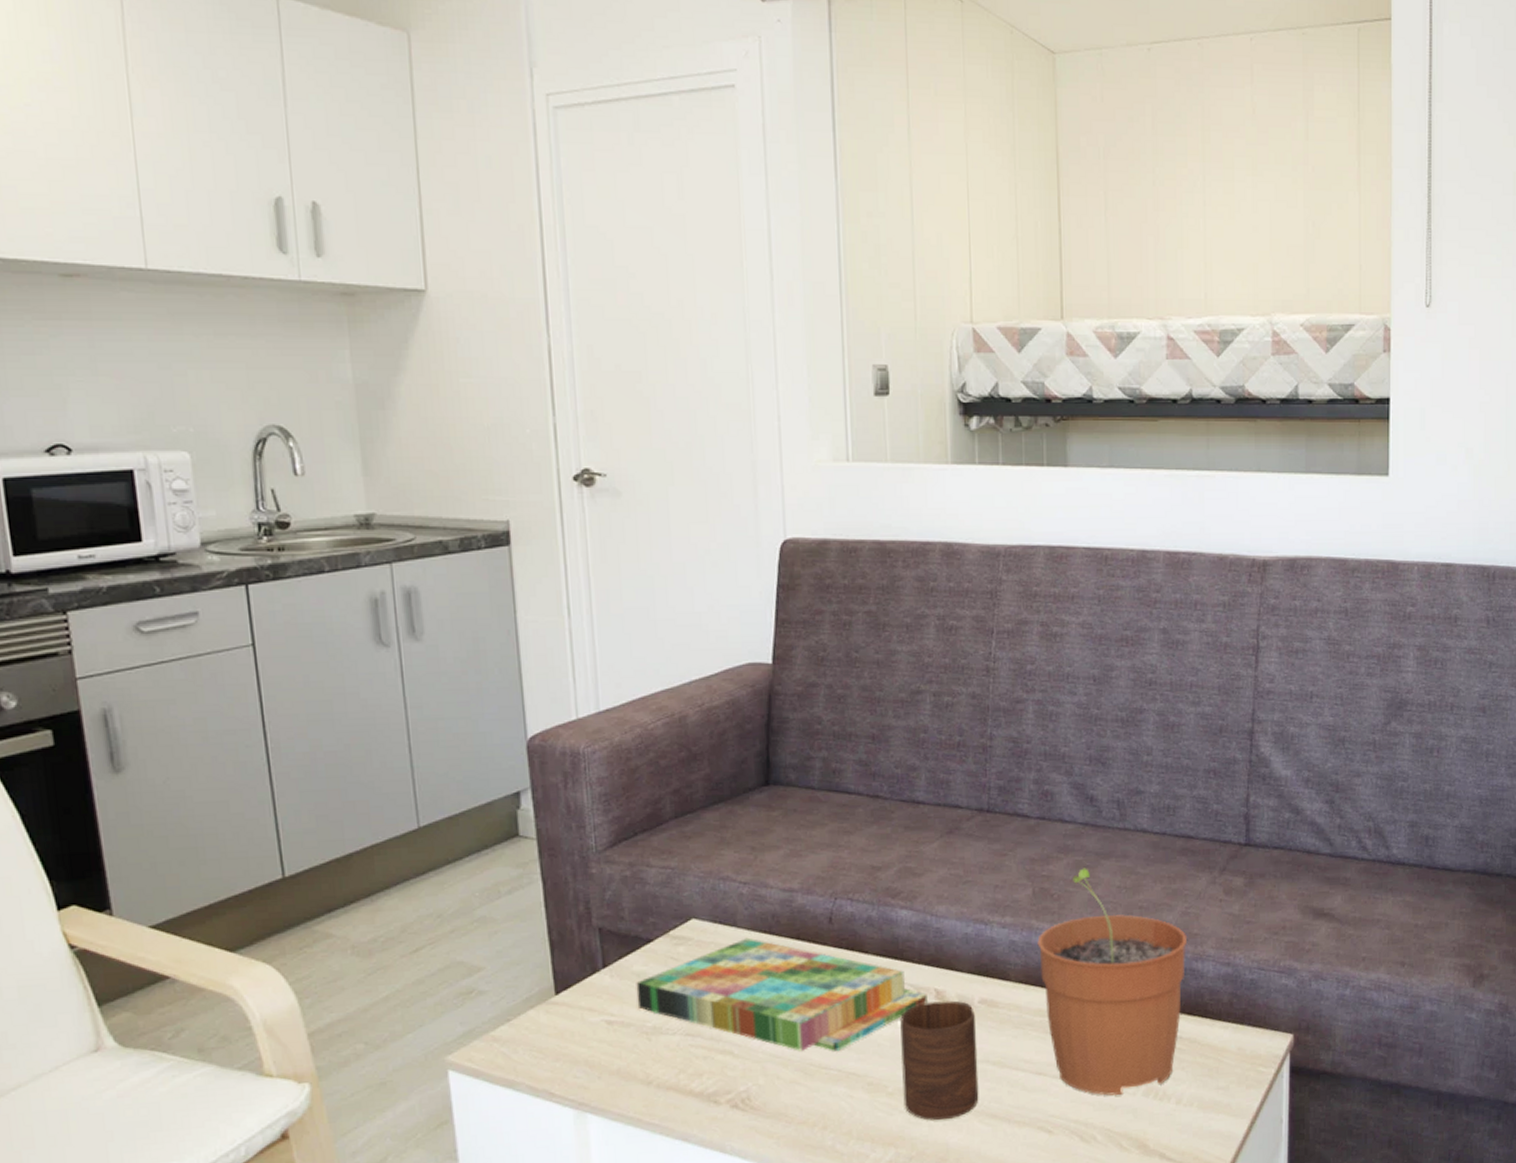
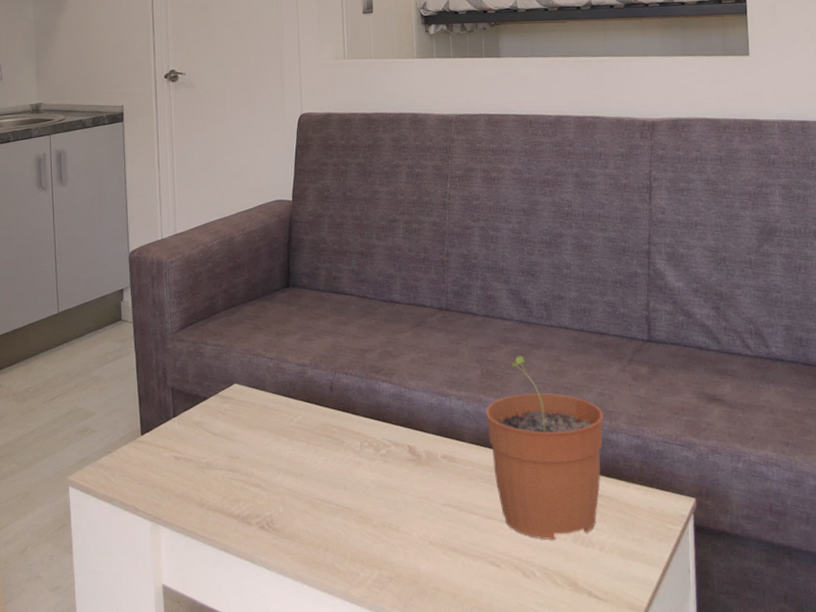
board game: present [636,937,927,1051] -> none [195,399,403,489]
cup: present [900,1000,979,1121] -> none [382,455,443,550]

